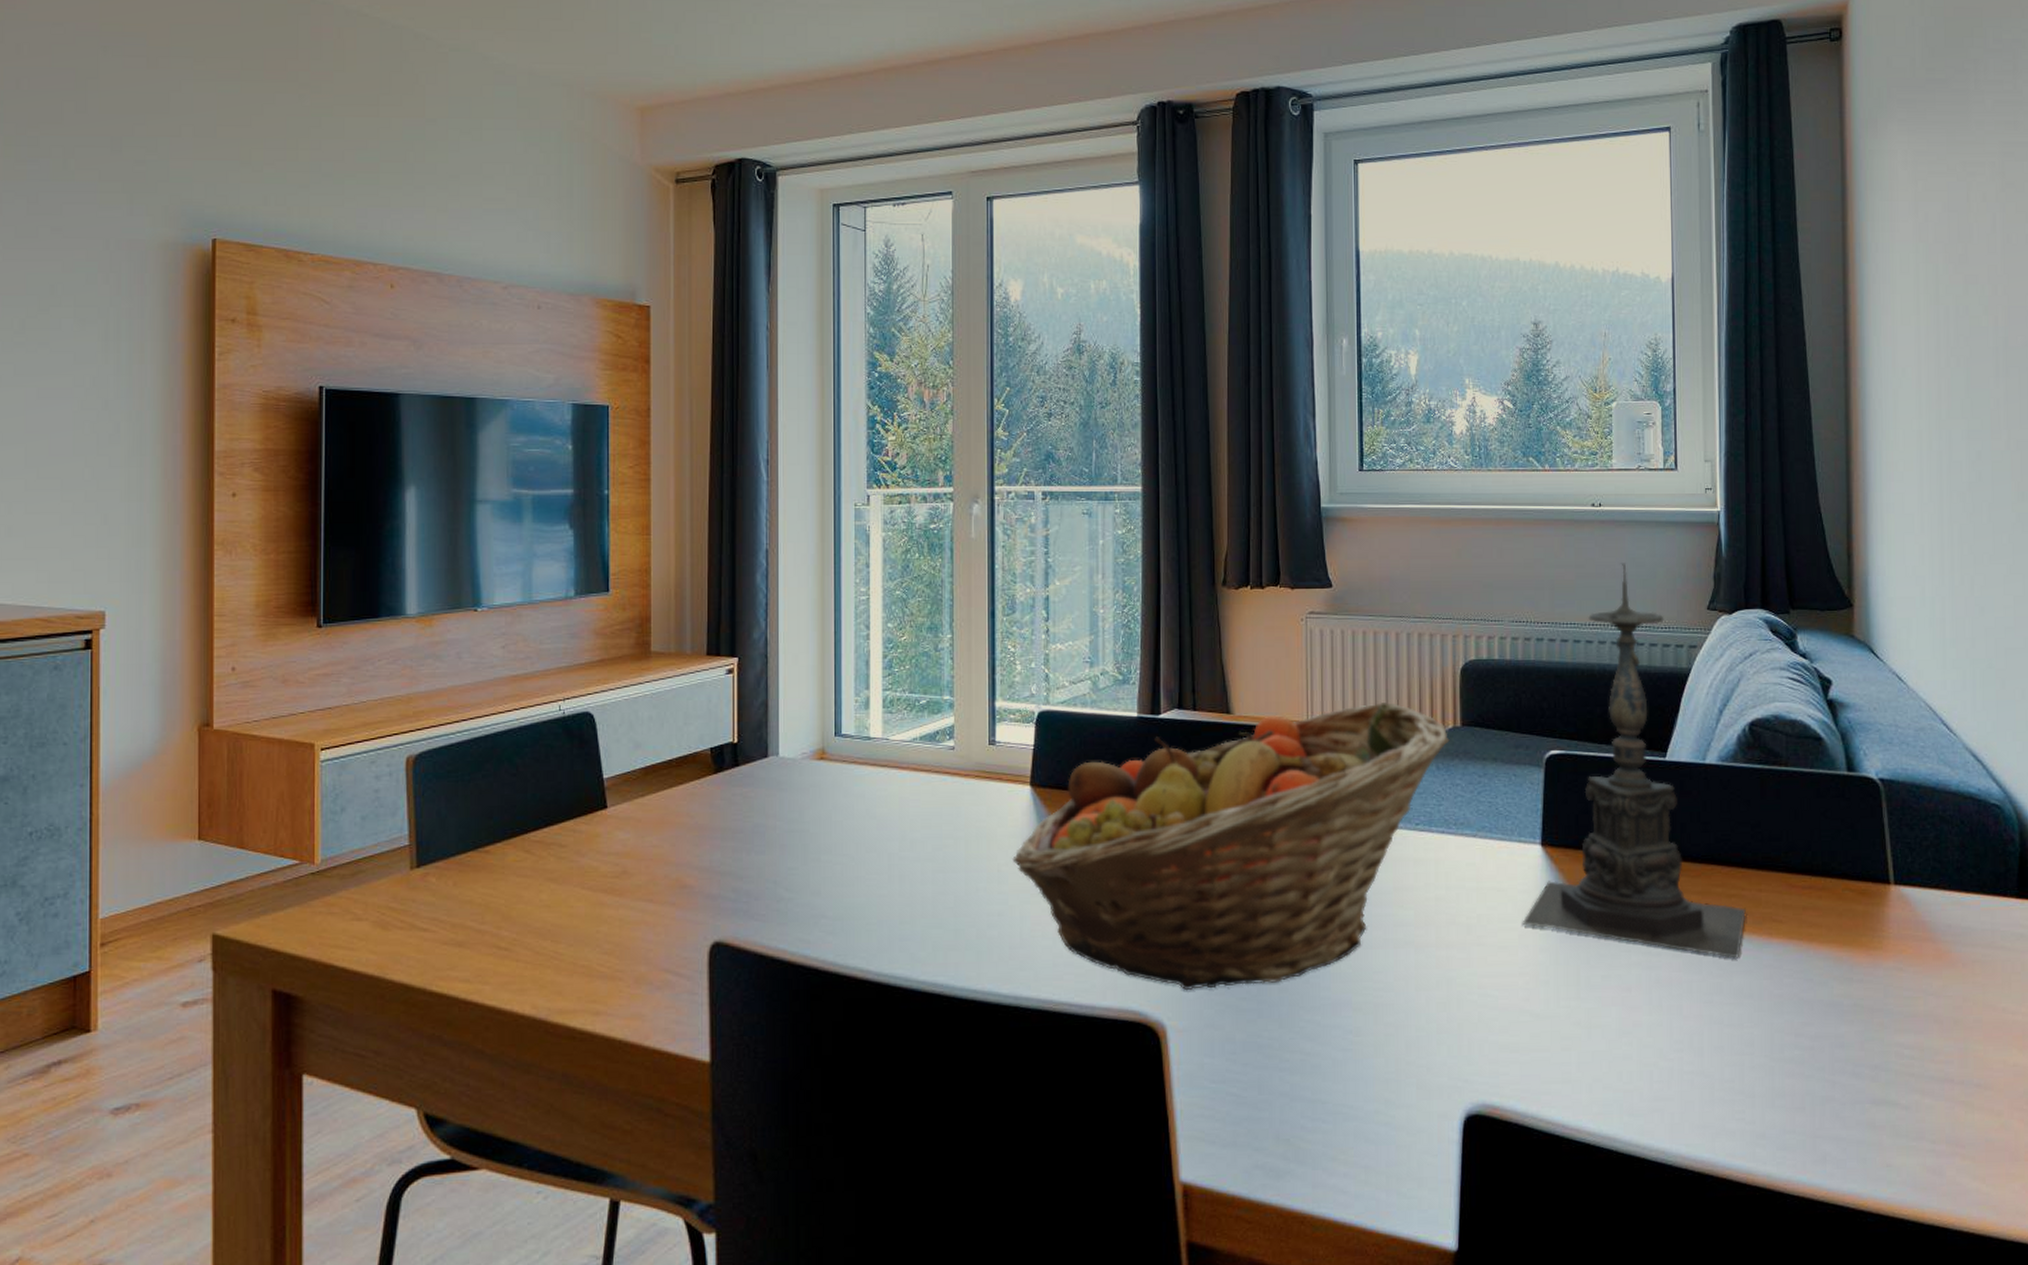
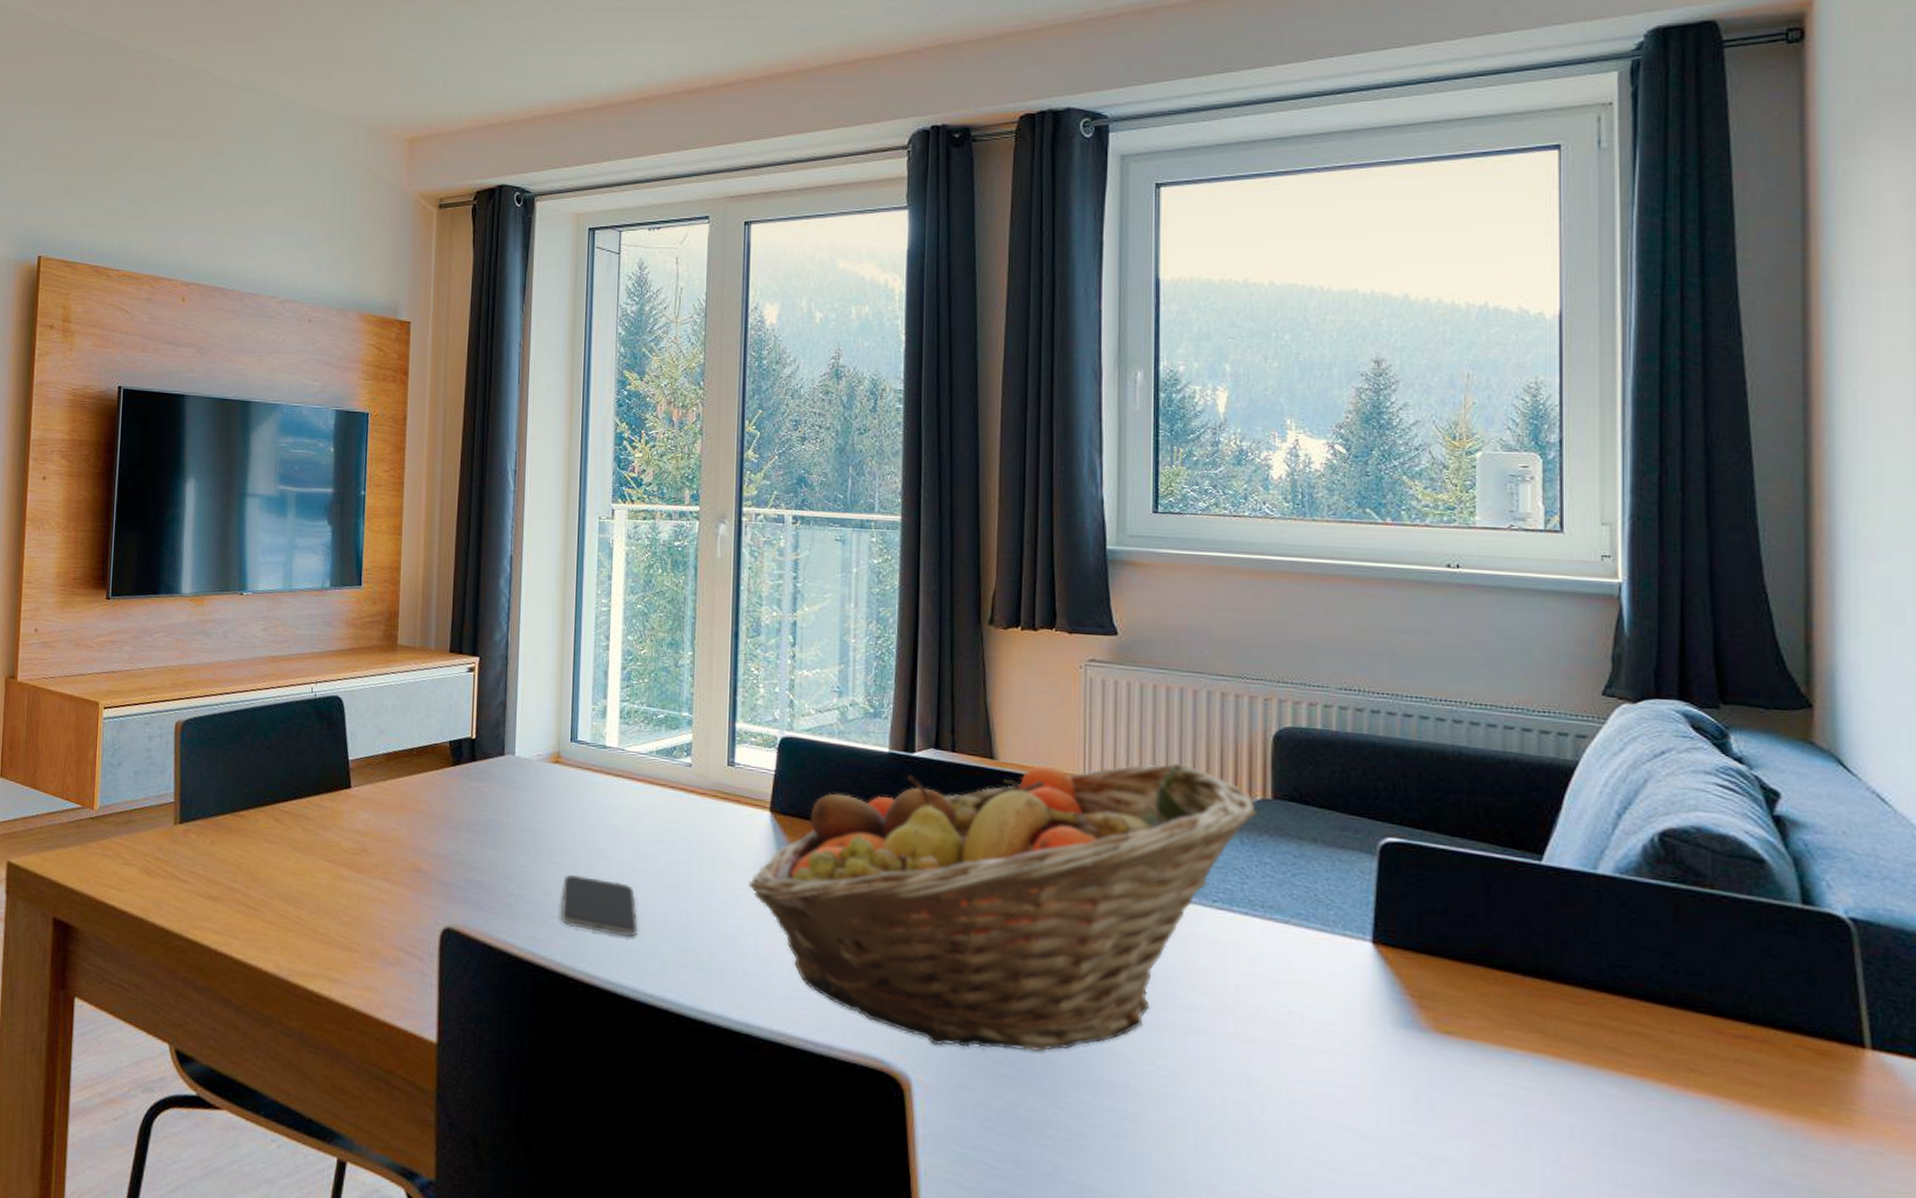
smartphone: none [831,871,909,928] -> present [560,875,638,938]
candle holder: present [1522,563,1746,959] -> none [1345,633,1651,1108]

